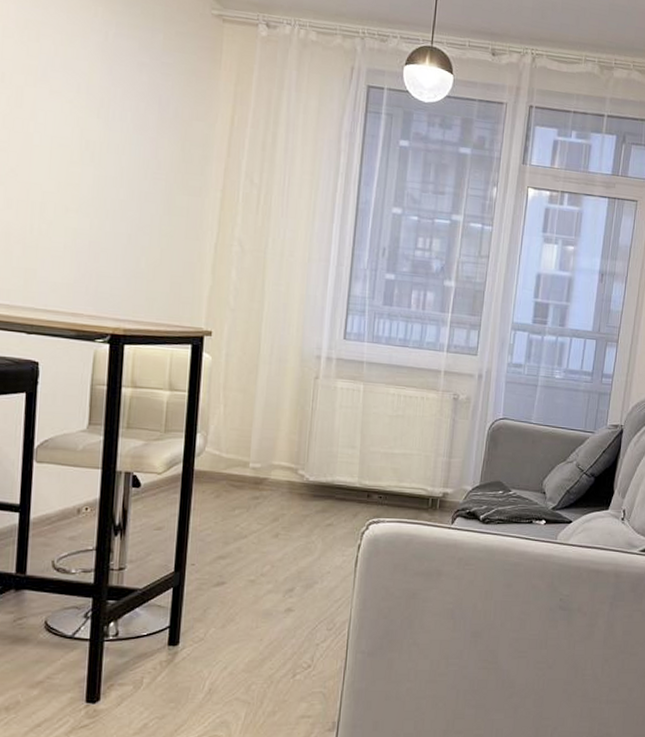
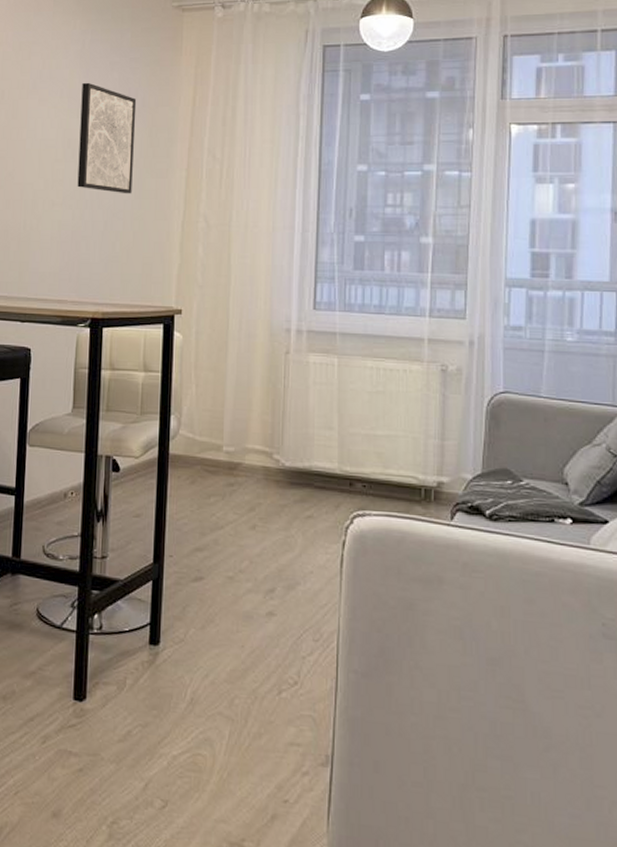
wall art: none [96,79,168,209] -> present [77,82,137,194]

